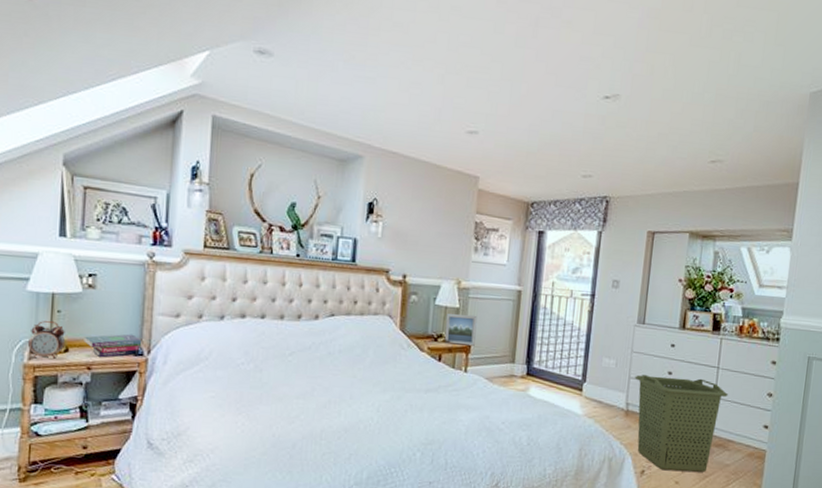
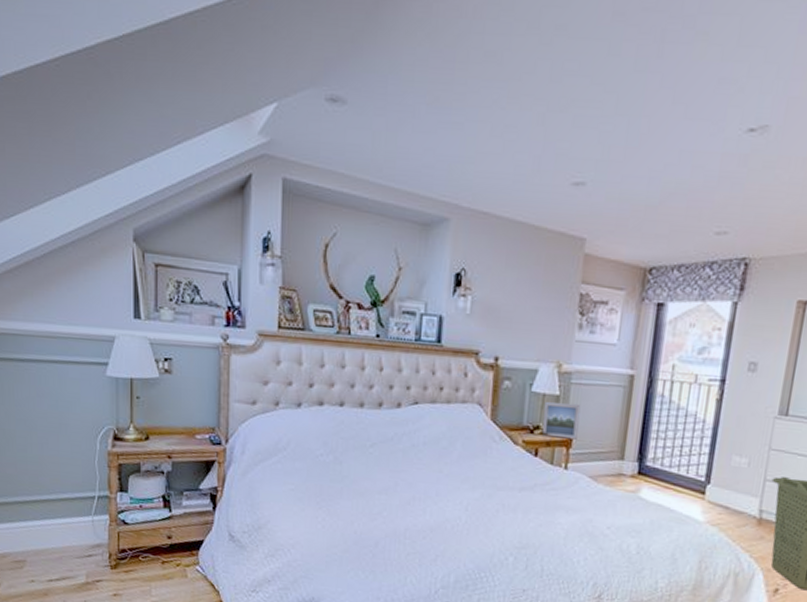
alarm clock: present [28,321,66,359] -> none [111,407,146,446]
books: present [84,334,142,358] -> none [163,421,220,447]

